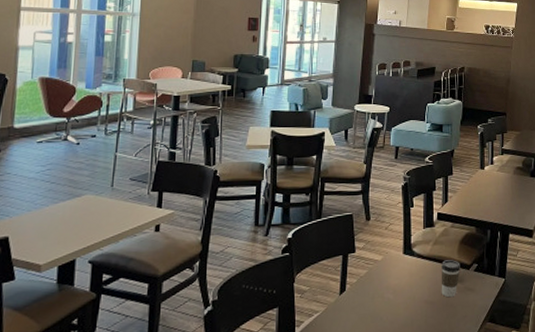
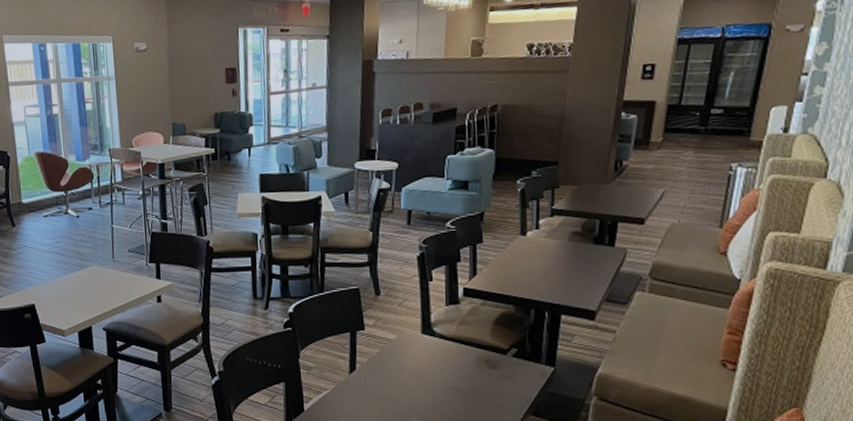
coffee cup: present [441,260,460,298] -> none [469,342,494,385]

